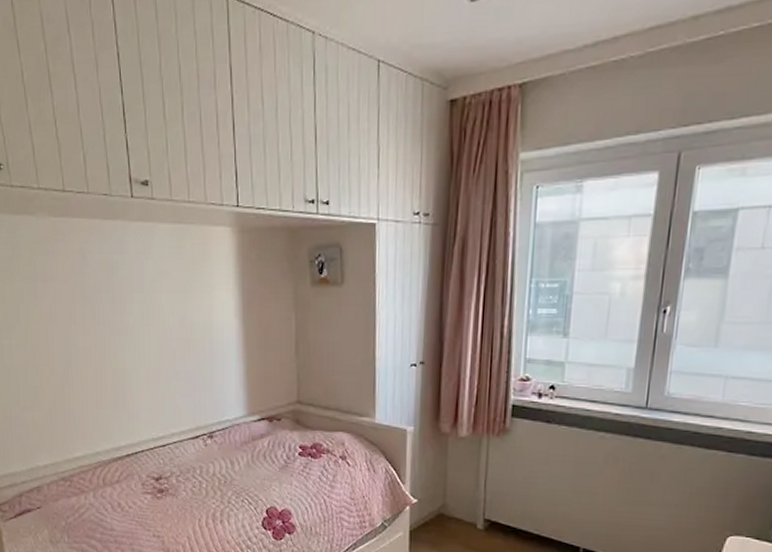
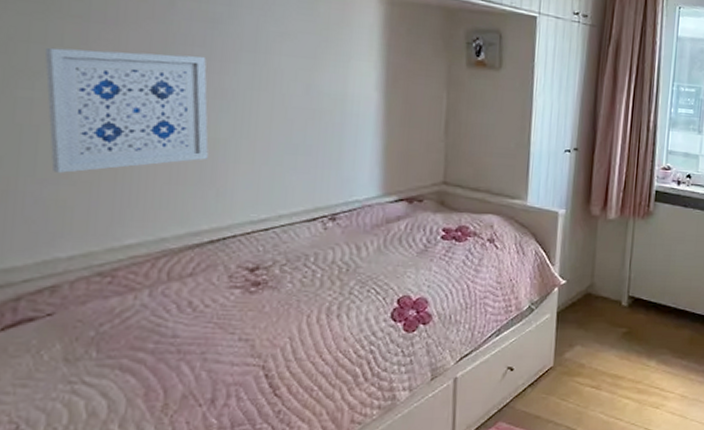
wall art: none [14,300,119,402] -> present [44,47,209,173]

